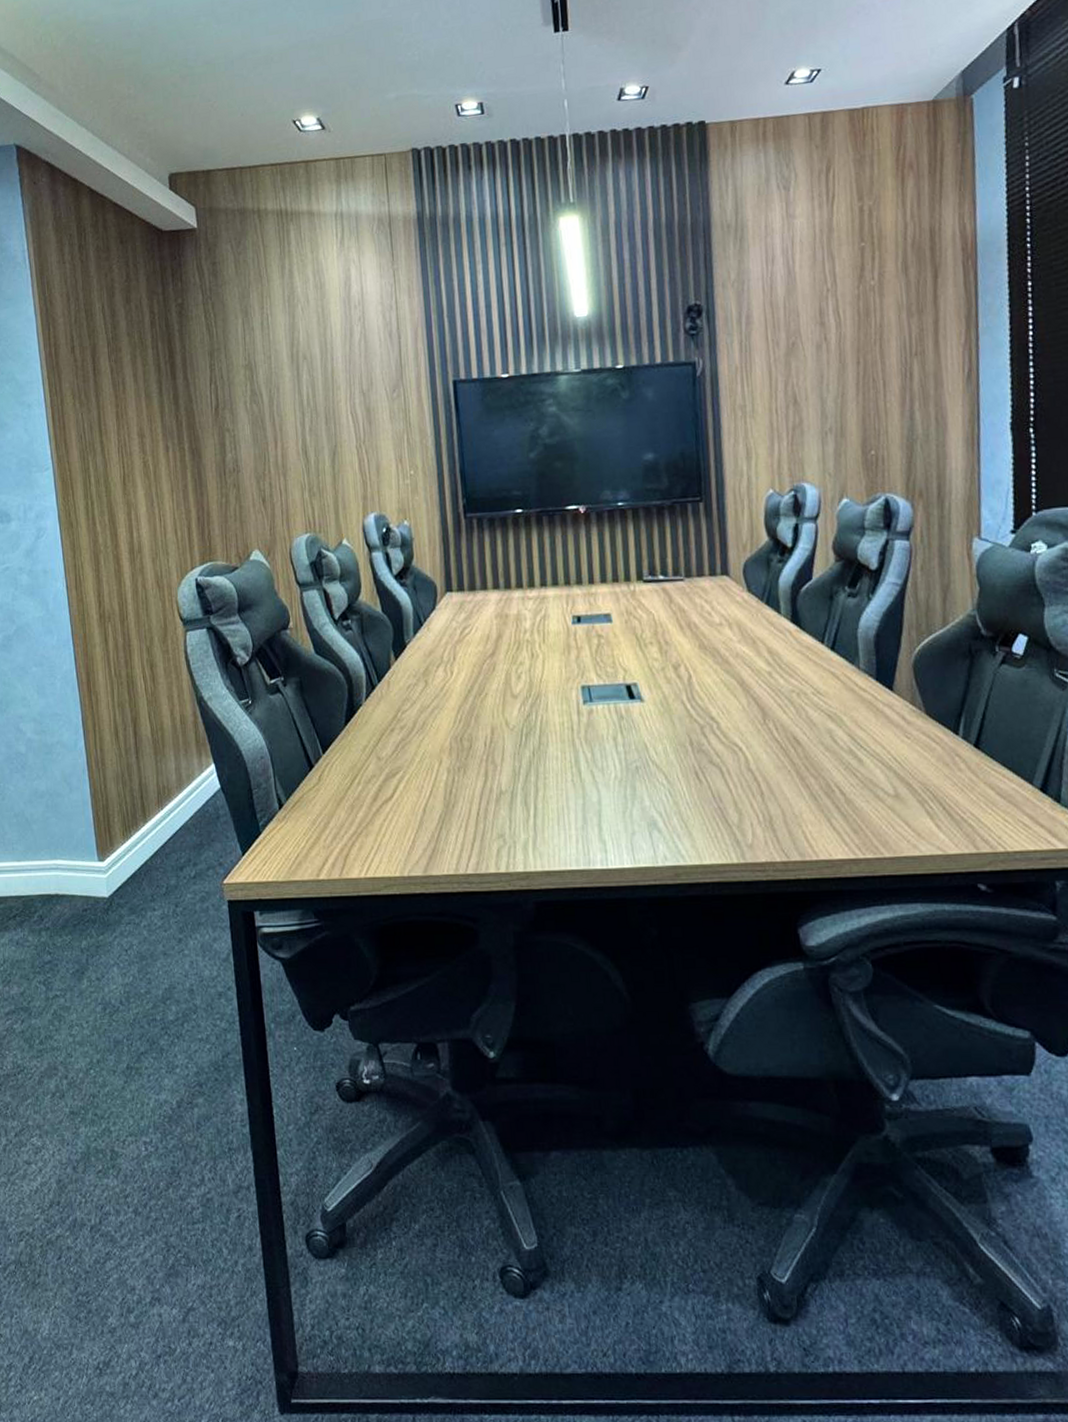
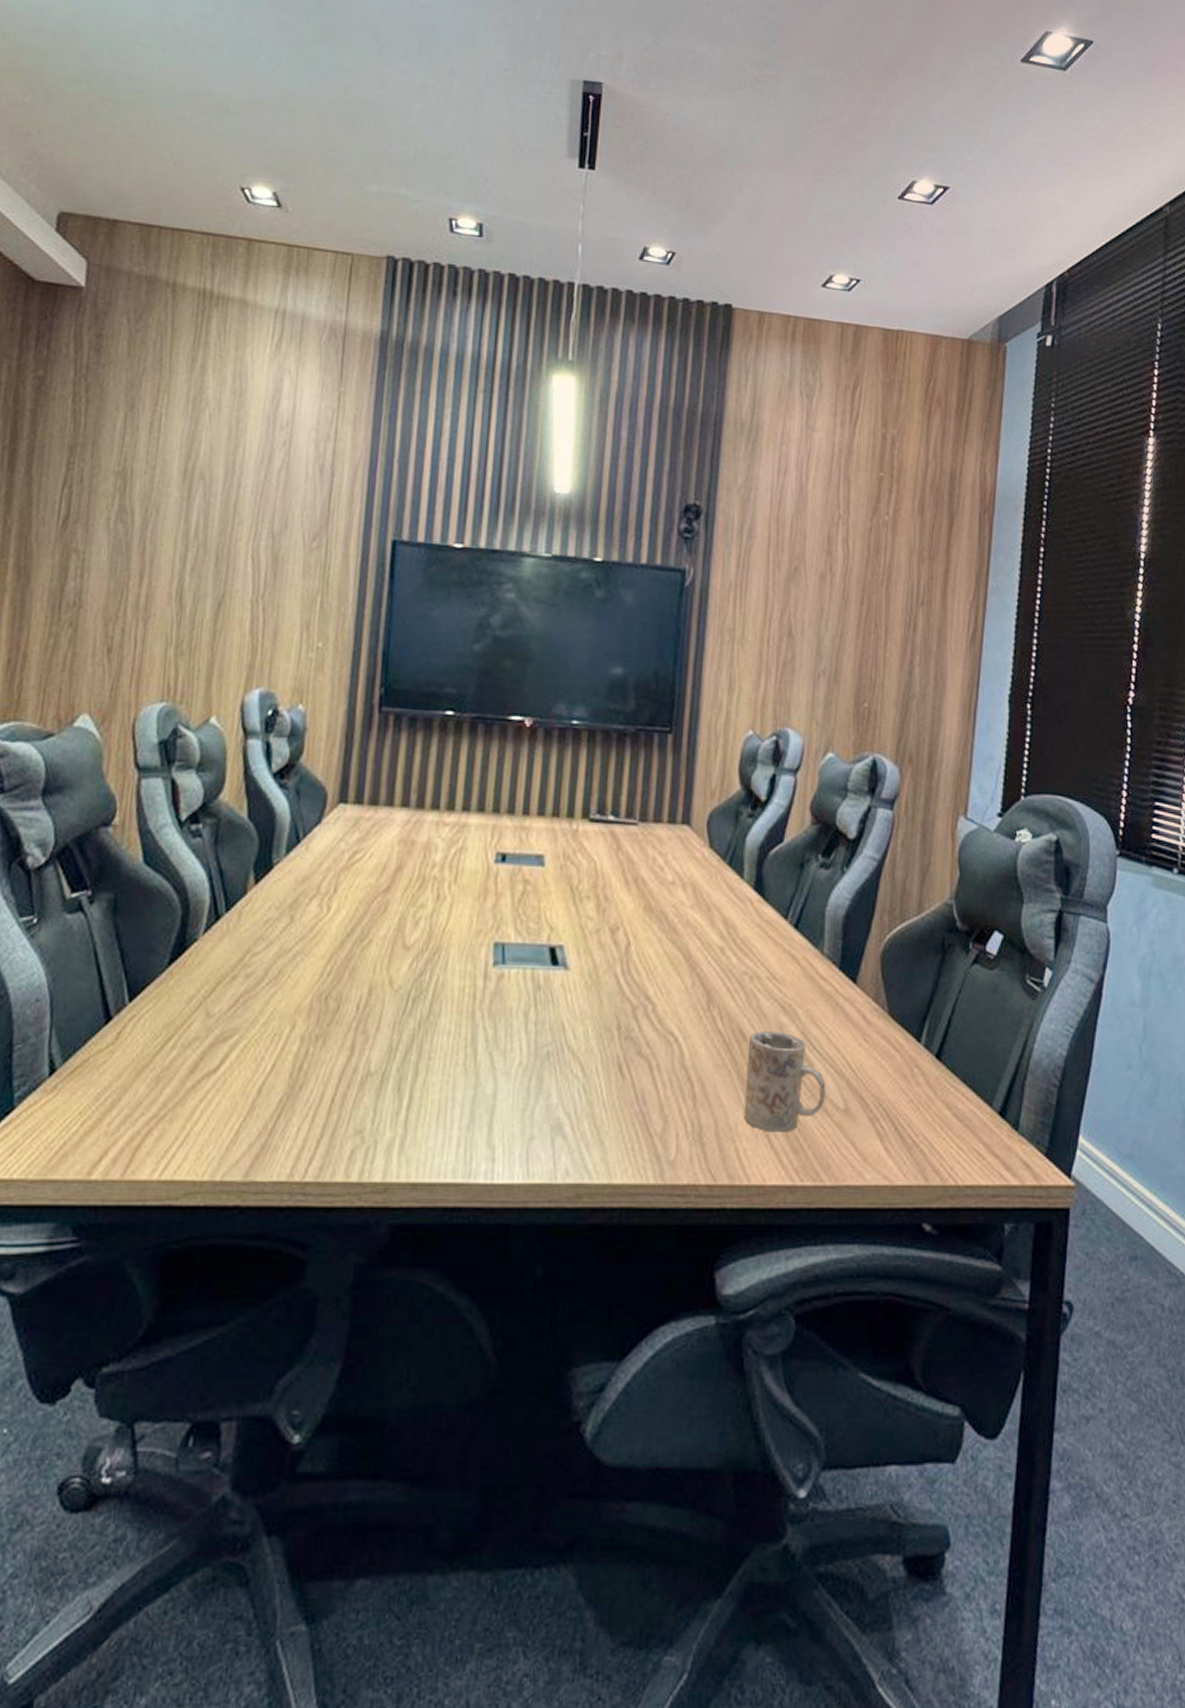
mug: none [803,735,877,817] -> present [744,1030,826,1132]

